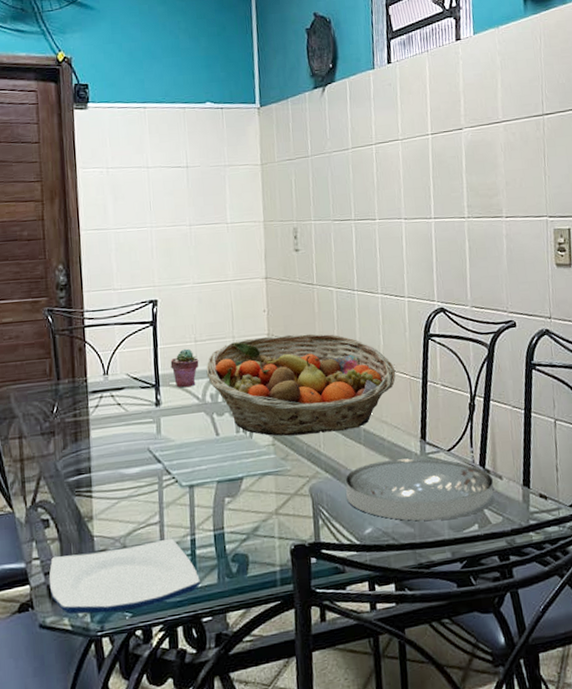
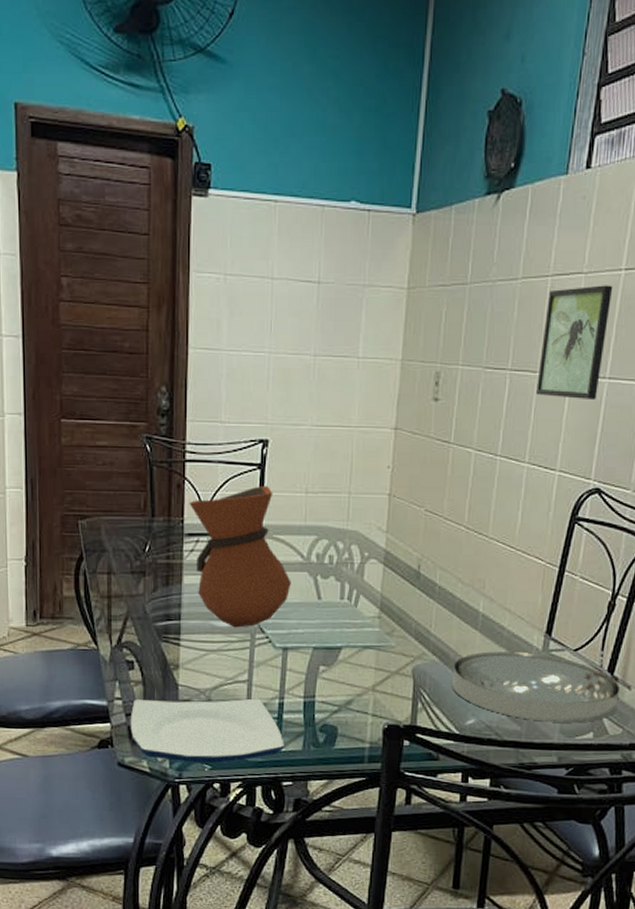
vase: none [91,340,191,473] -> present [189,486,291,628]
potted succulent: present [170,348,199,388] -> none [276,499,308,543]
fruit basket: present [206,333,396,436] -> none [315,497,530,612]
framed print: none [375,147,428,238] -> present [536,285,613,401]

